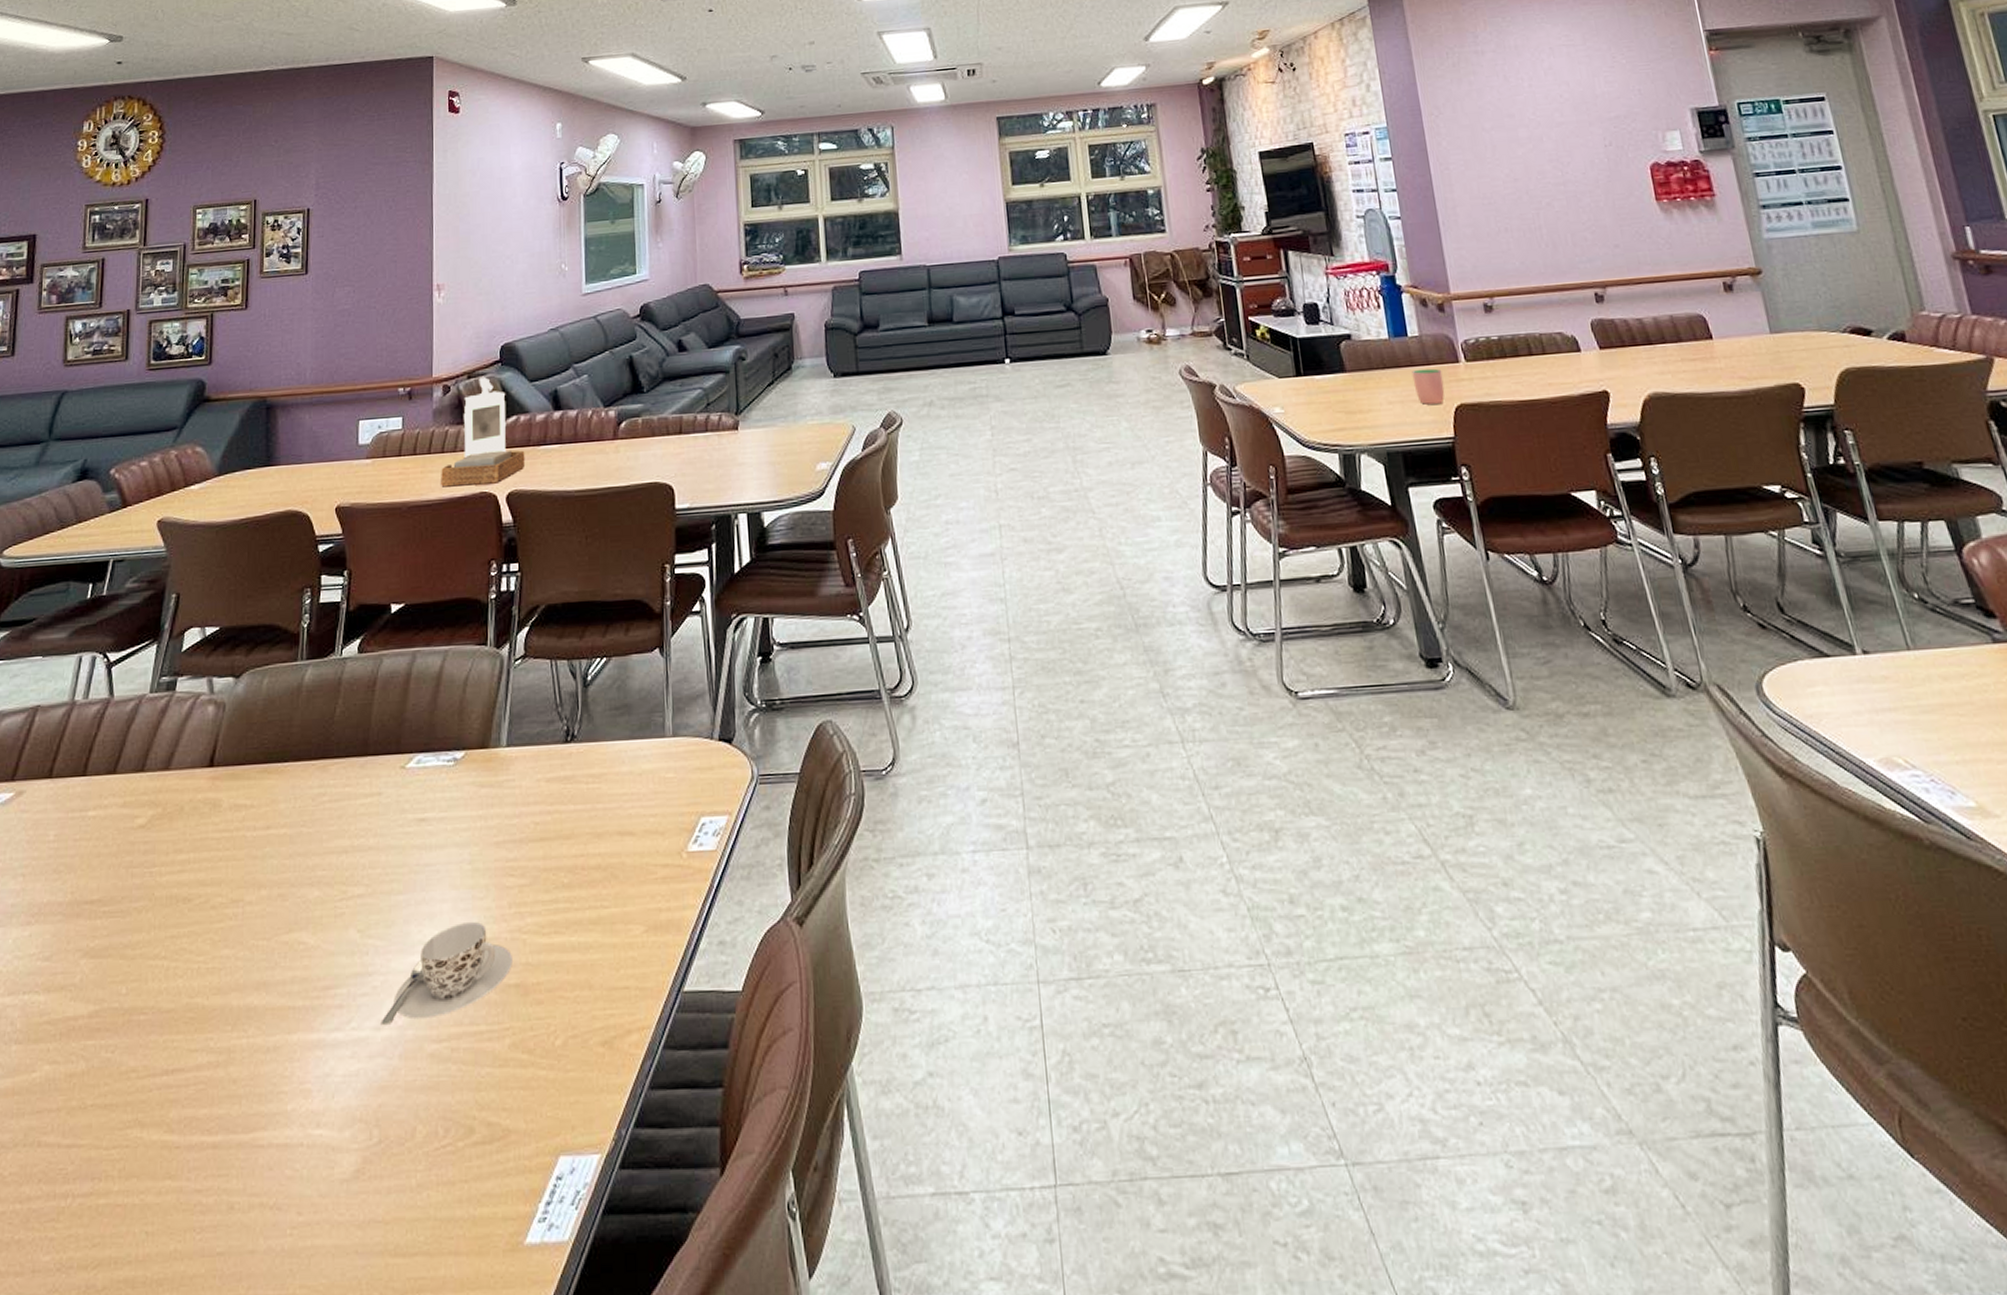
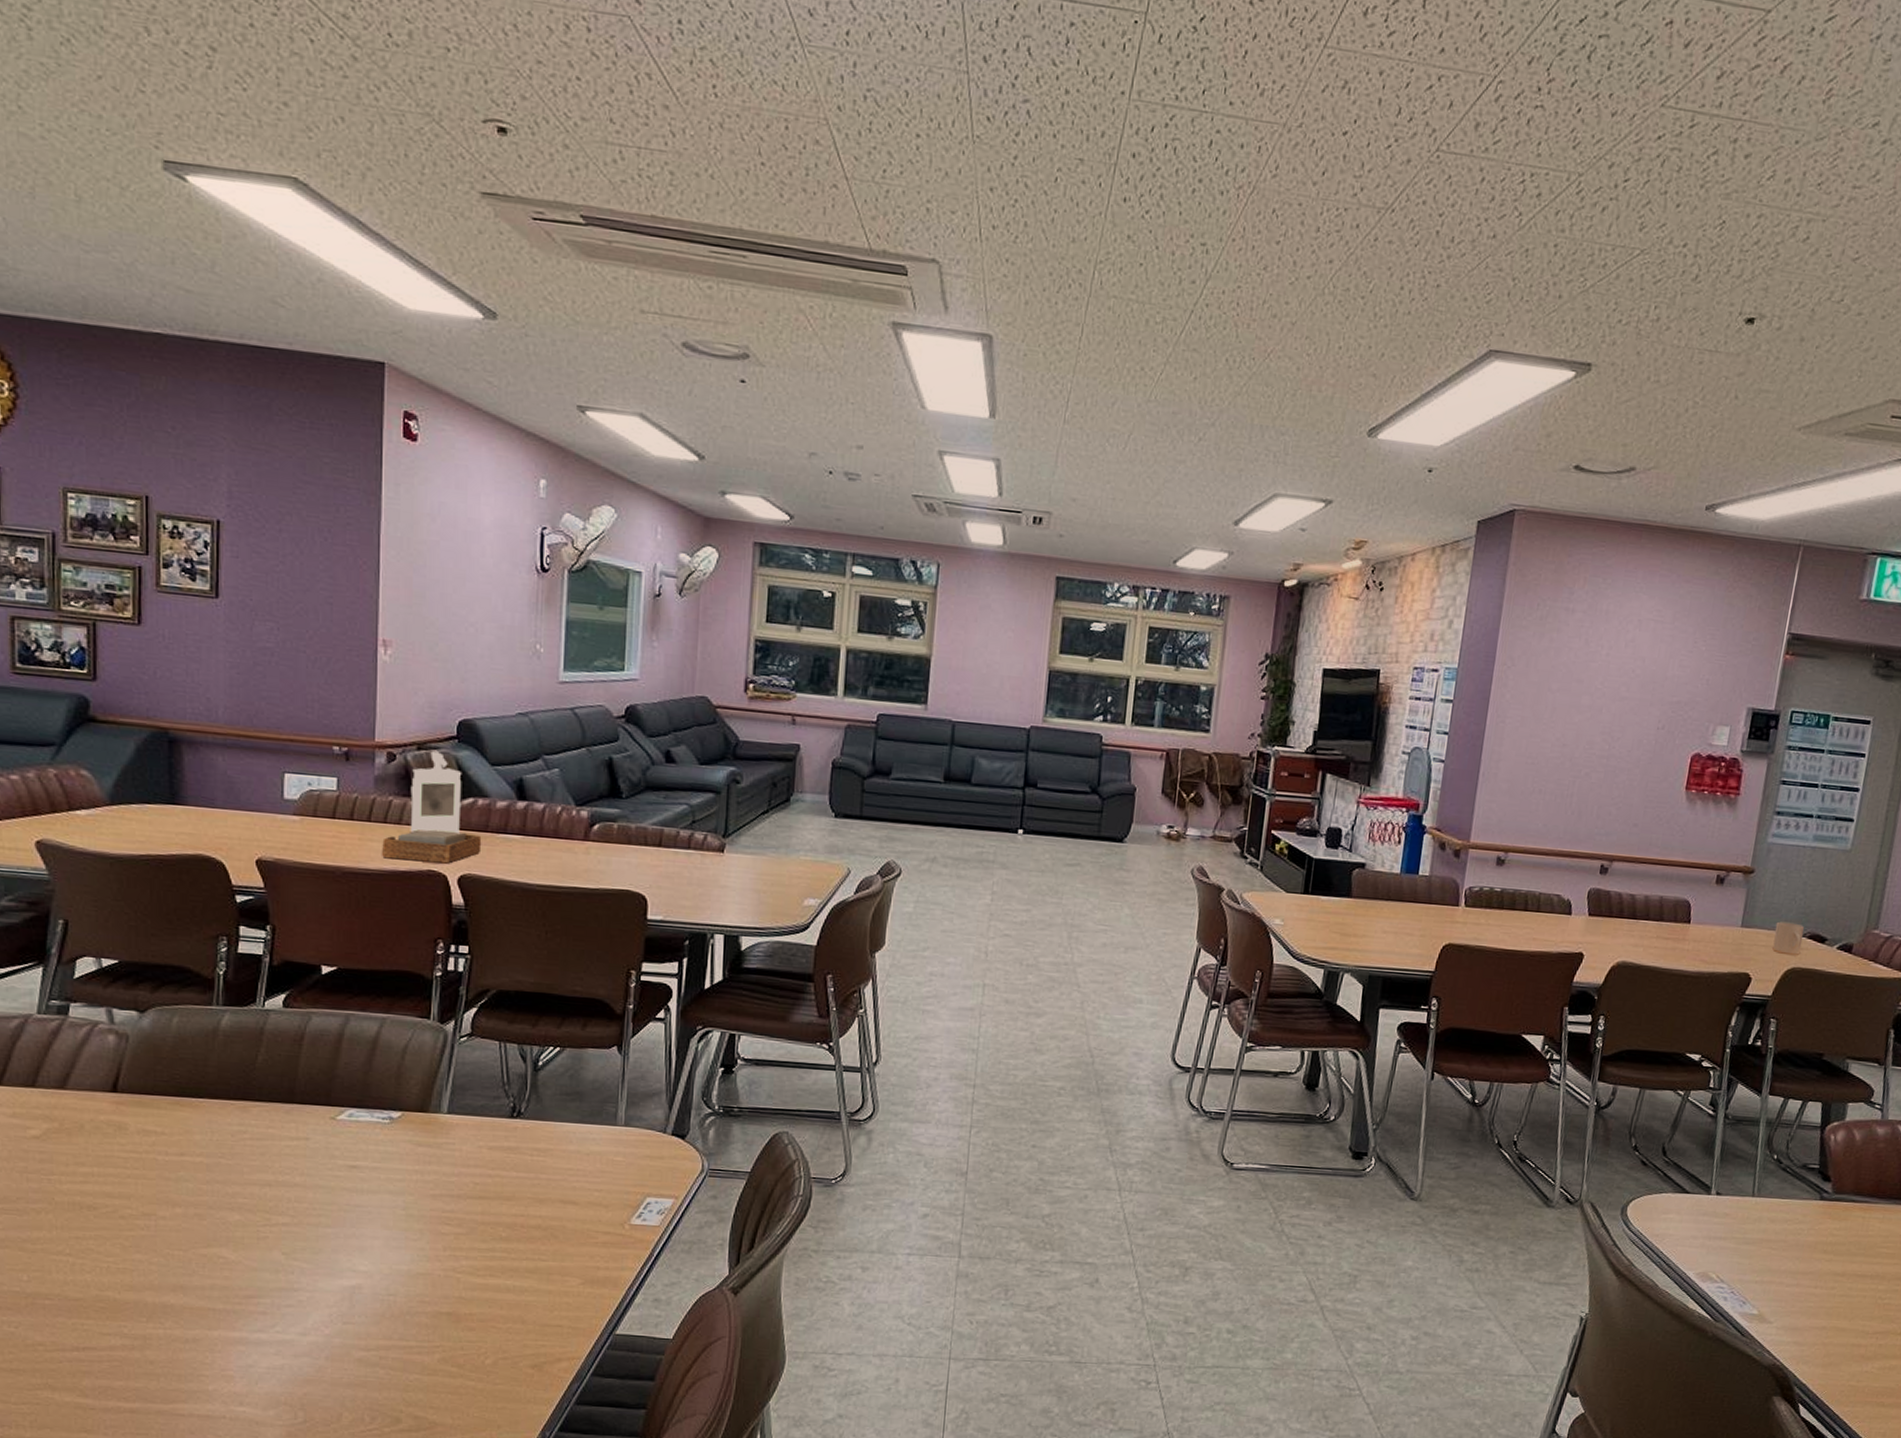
teacup: present [381,921,512,1026] -> none [306,1257,445,1333]
cup: present [1411,368,1445,405] -> none [1411,906,1441,940]
cup: none [1807,319,1849,357] -> present [1772,921,1804,956]

